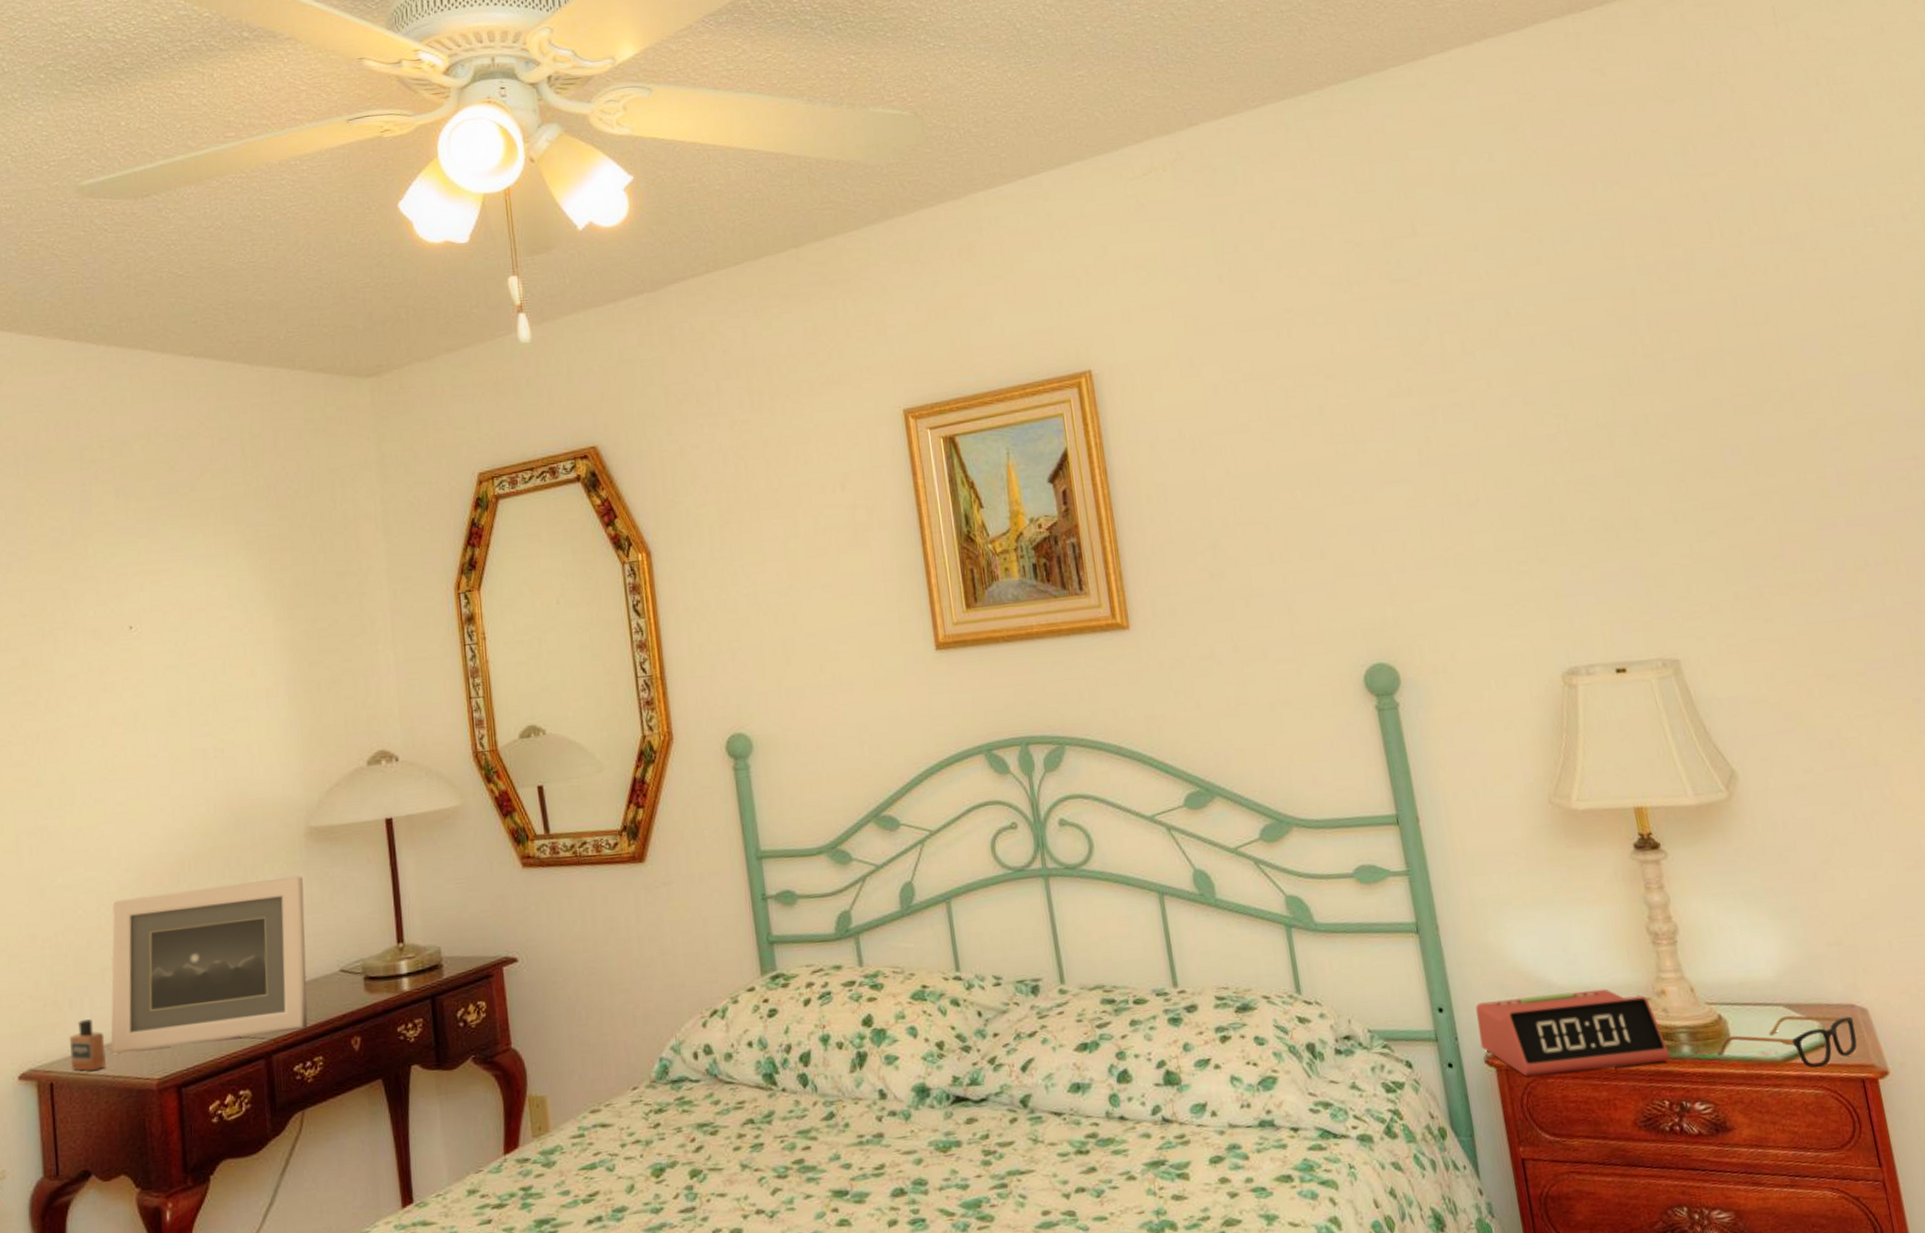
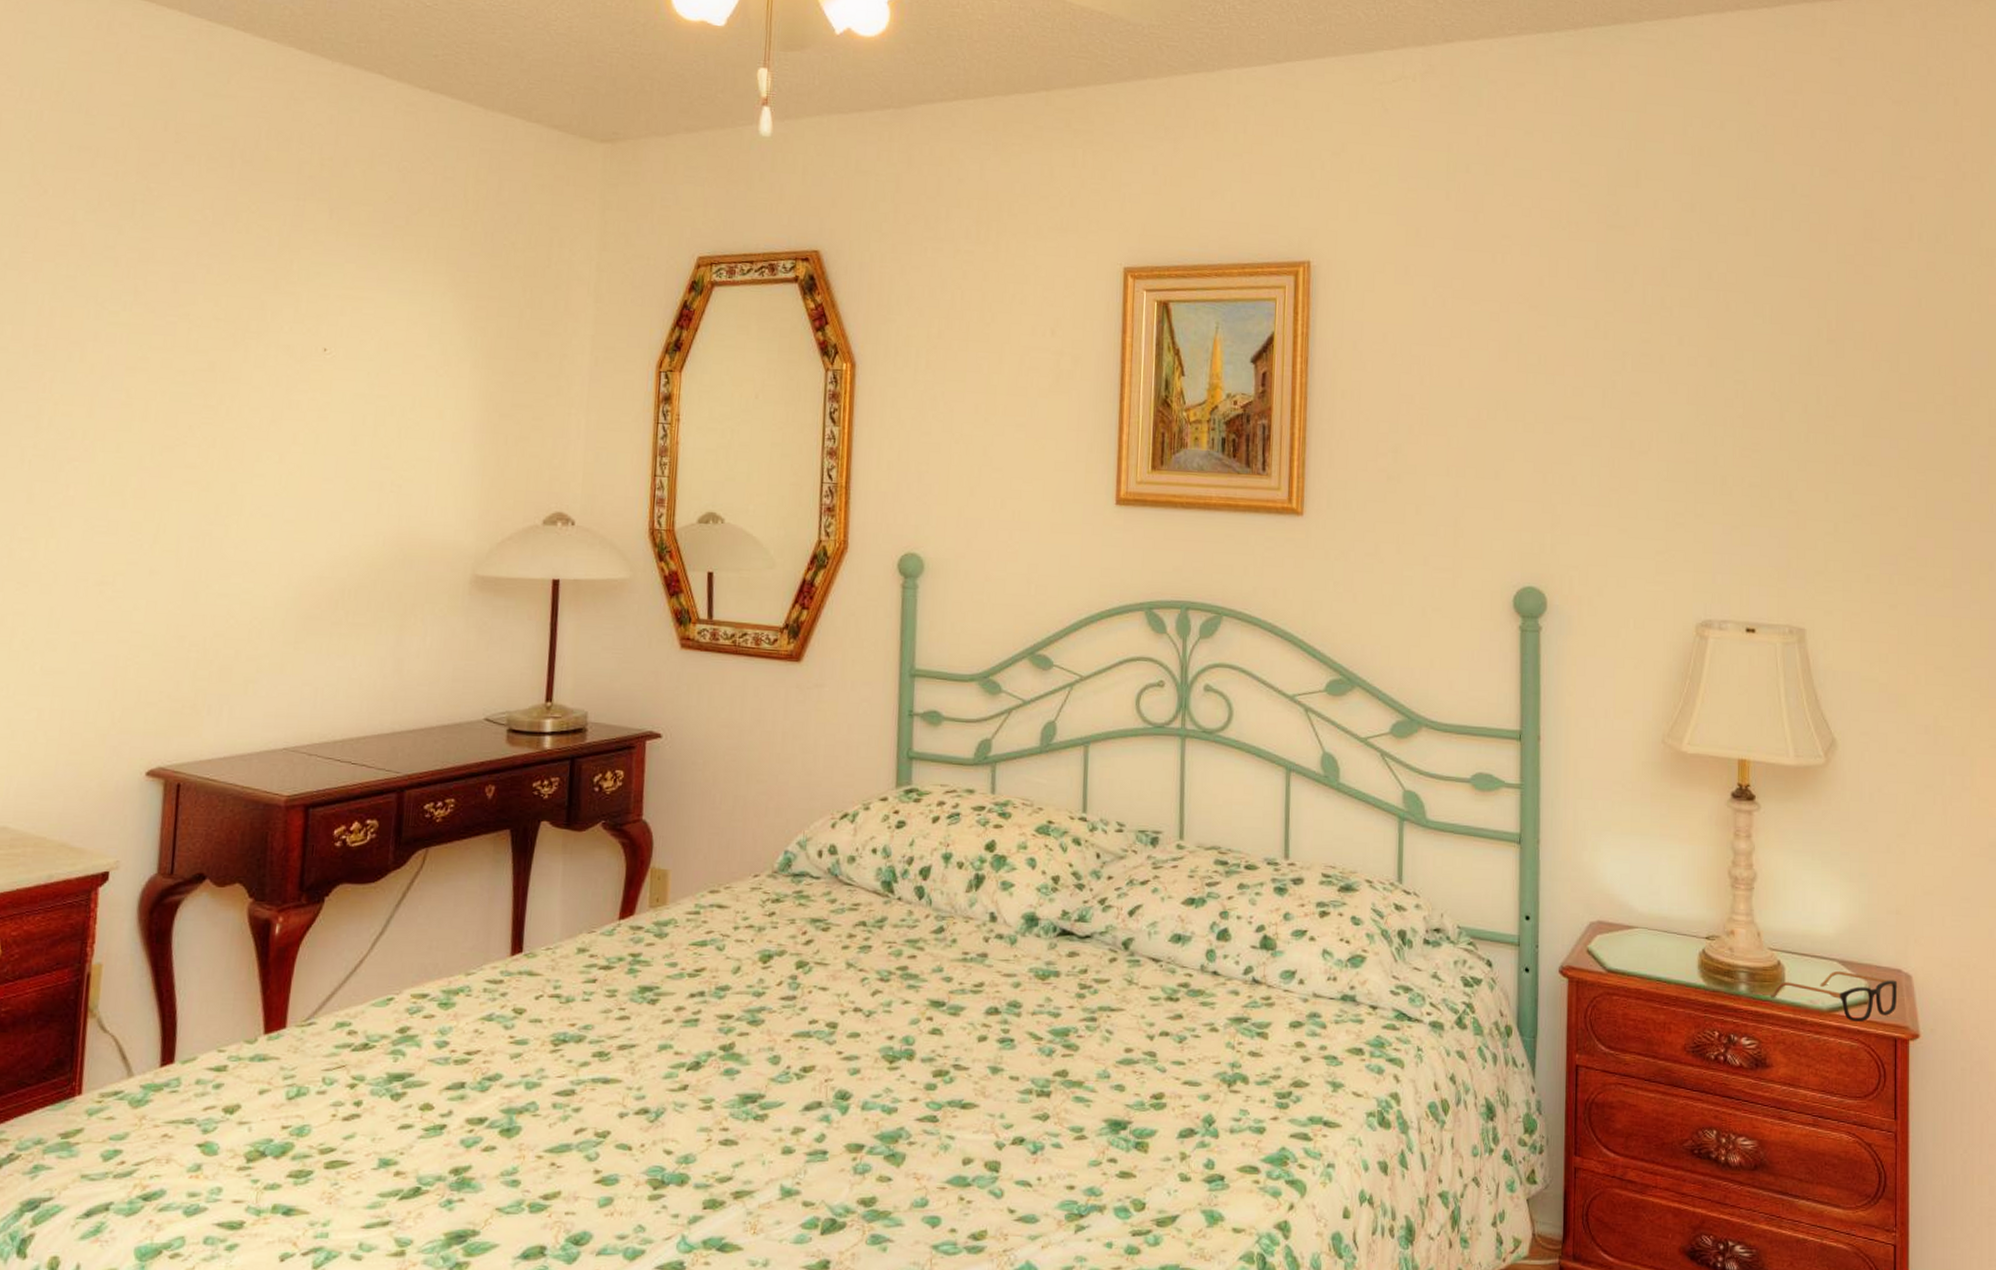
perfume: present [69,1019,106,1072] -> none [200,727,239,779]
picture frame: present [110,876,308,1054] -> none [243,614,461,770]
alarm clock: present [1476,988,1670,1077] -> none [1558,917,1728,995]

